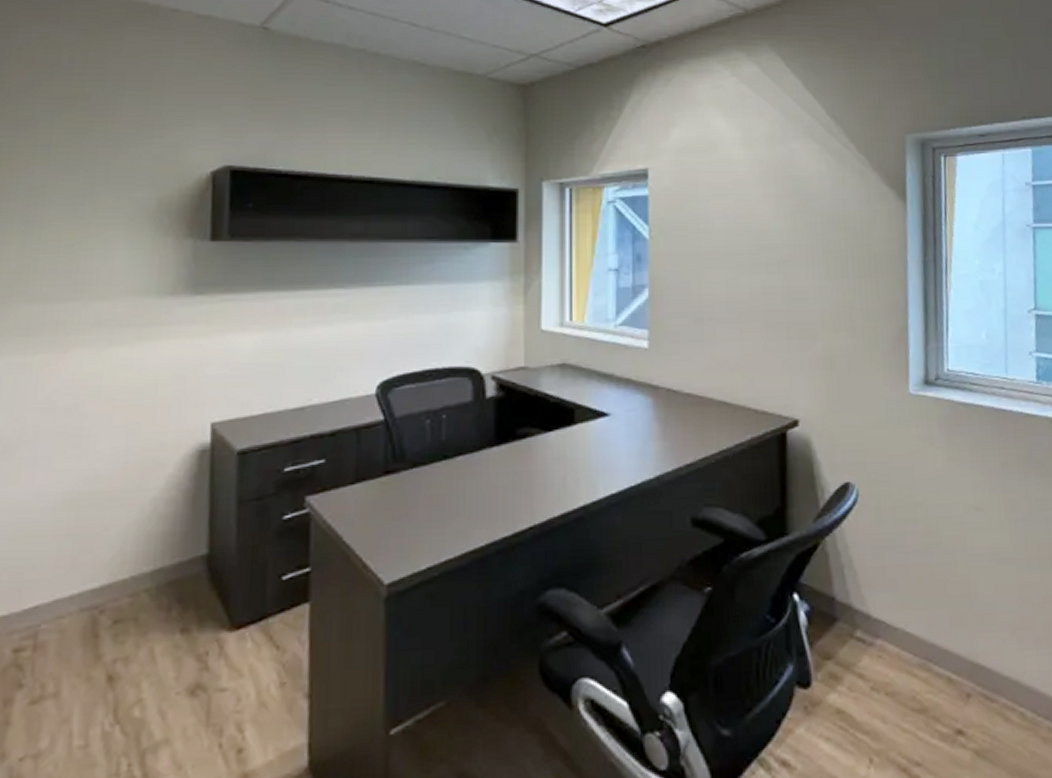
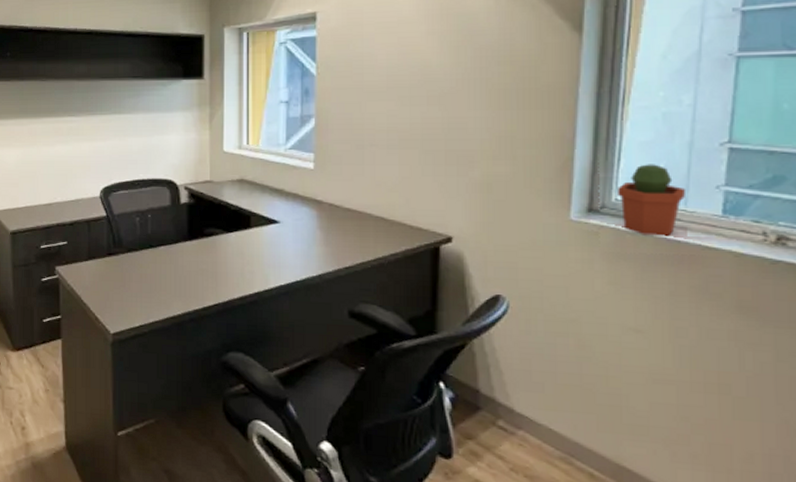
succulent plant: none [948,332,1006,406] -> present [618,164,687,236]

